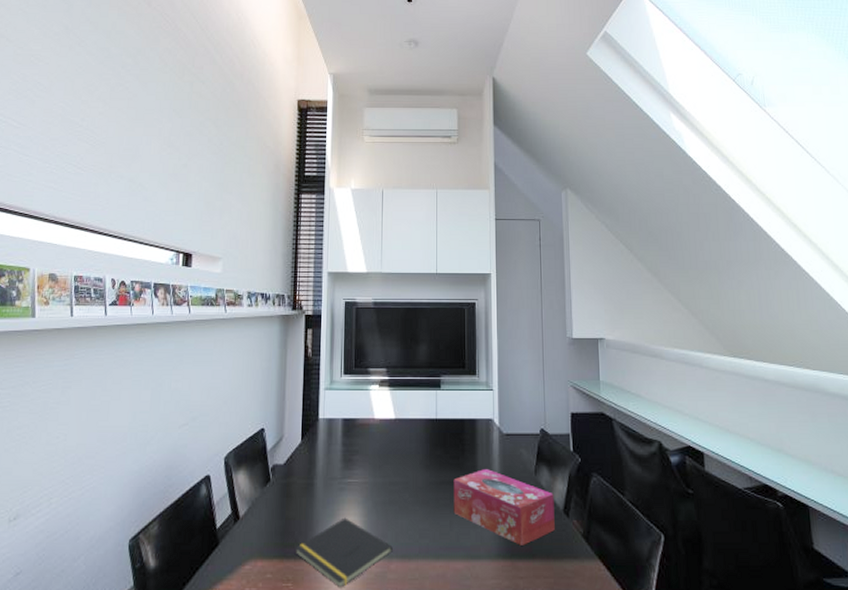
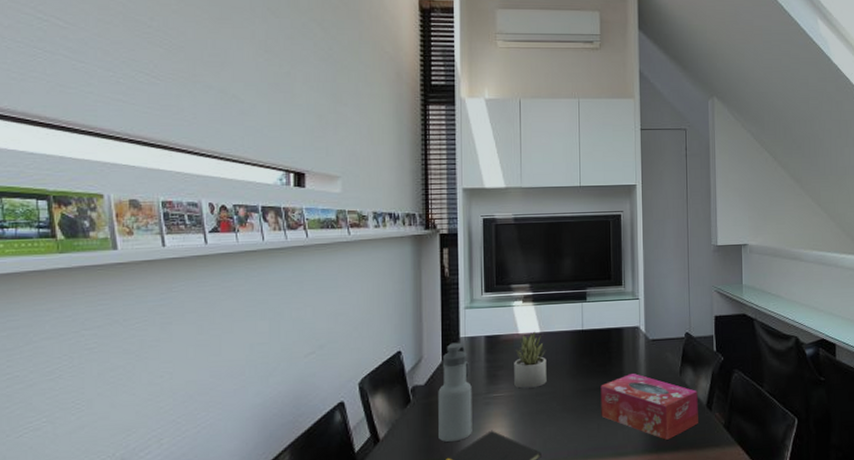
water bottle: none [294,423,328,527] -> present [438,342,472,443]
succulent plant: none [368,417,400,476] -> present [514,331,547,389]

